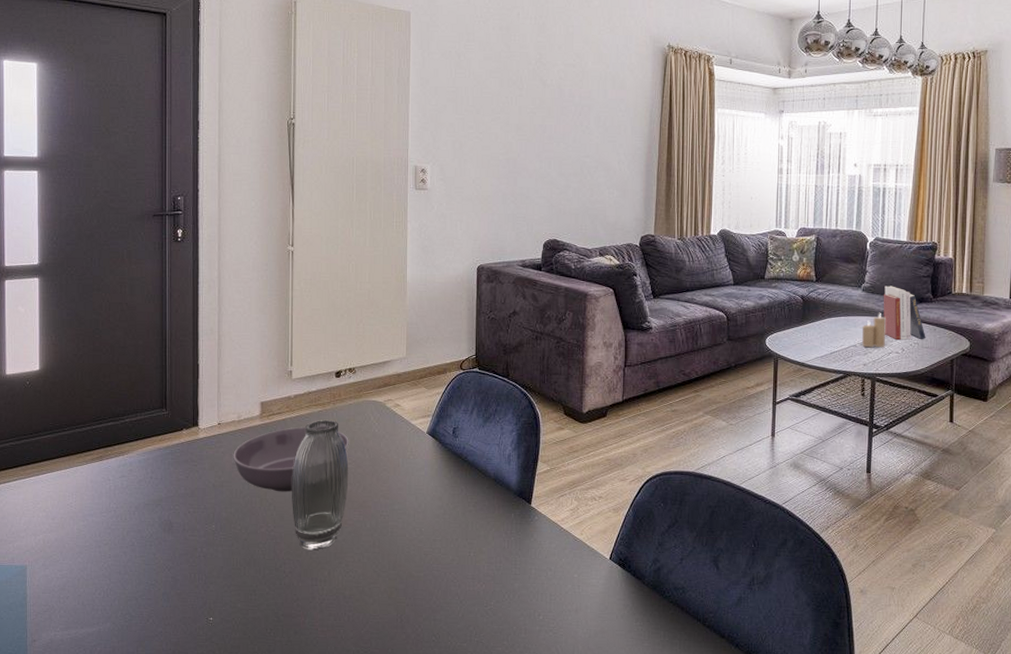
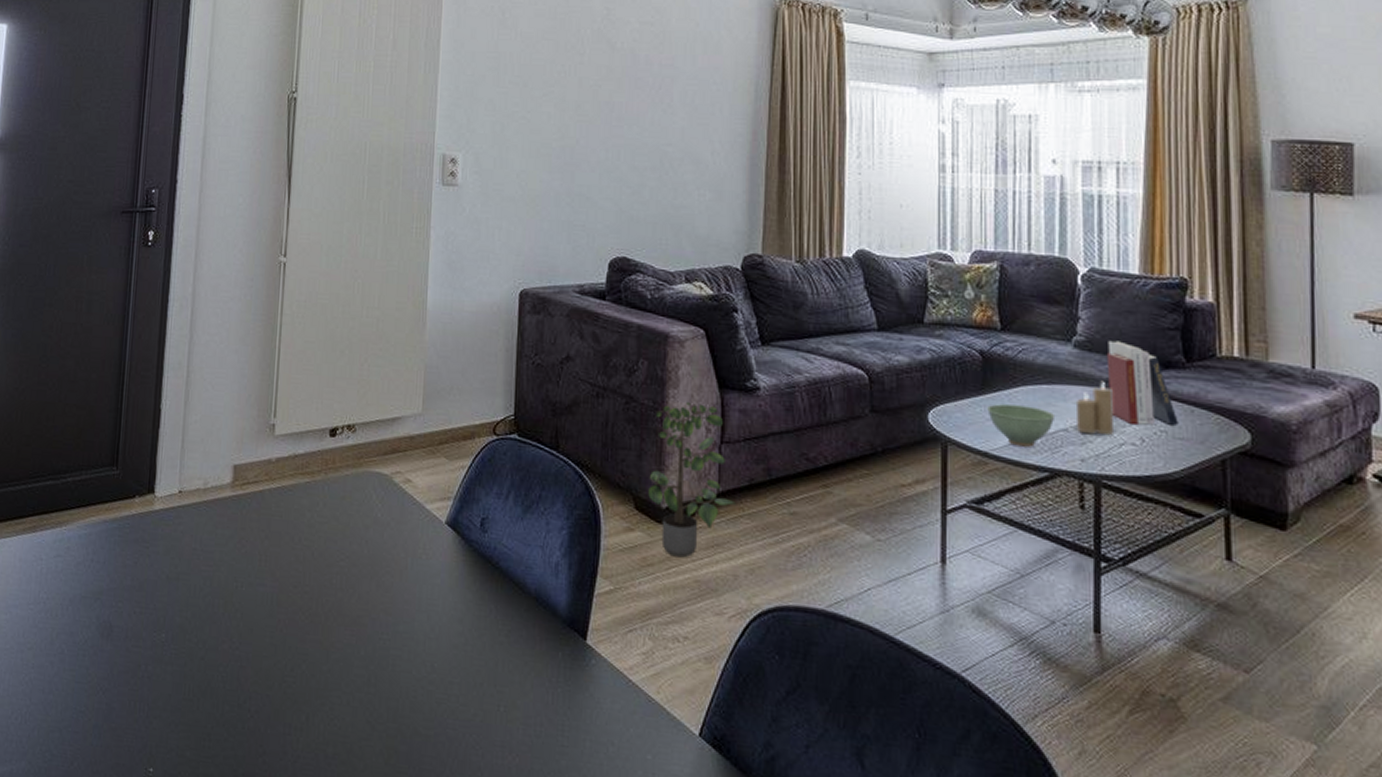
bowl: present [233,426,349,492] -> none [194,503,343,595]
vase: present [292,419,349,550] -> none [264,494,341,683]
potted plant: none [574,339,636,445] -> present [648,401,737,558]
bowl: none [805,331,849,358] -> present [987,404,1056,447]

